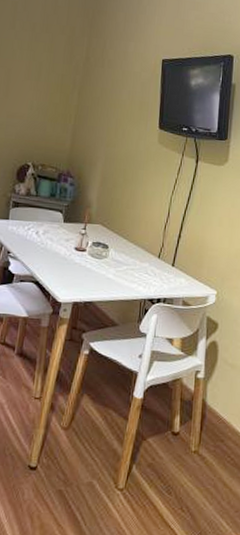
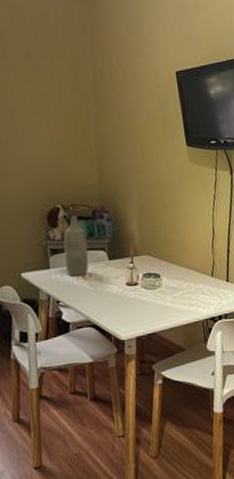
bottle: none [23,175,48,232] -> present [63,216,89,276]

